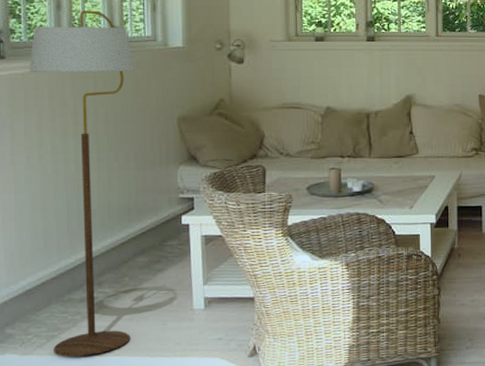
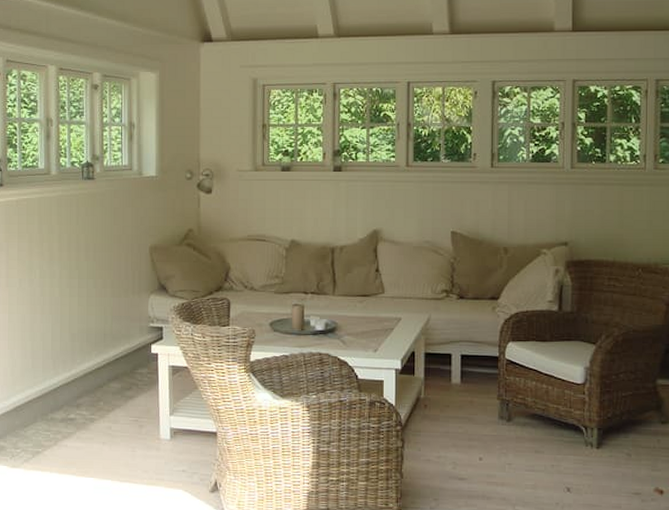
floor lamp: present [29,10,134,357] -> none [22,140,112,475]

